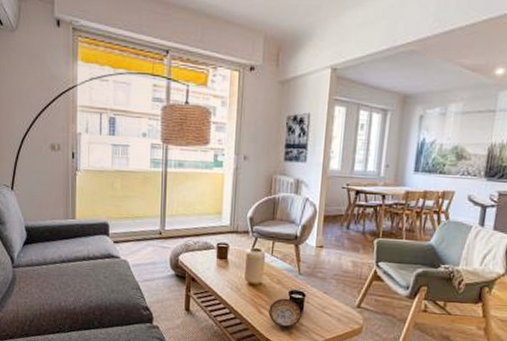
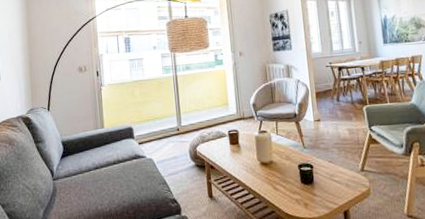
bowl: present [268,298,302,328] -> none [283,172,314,201]

